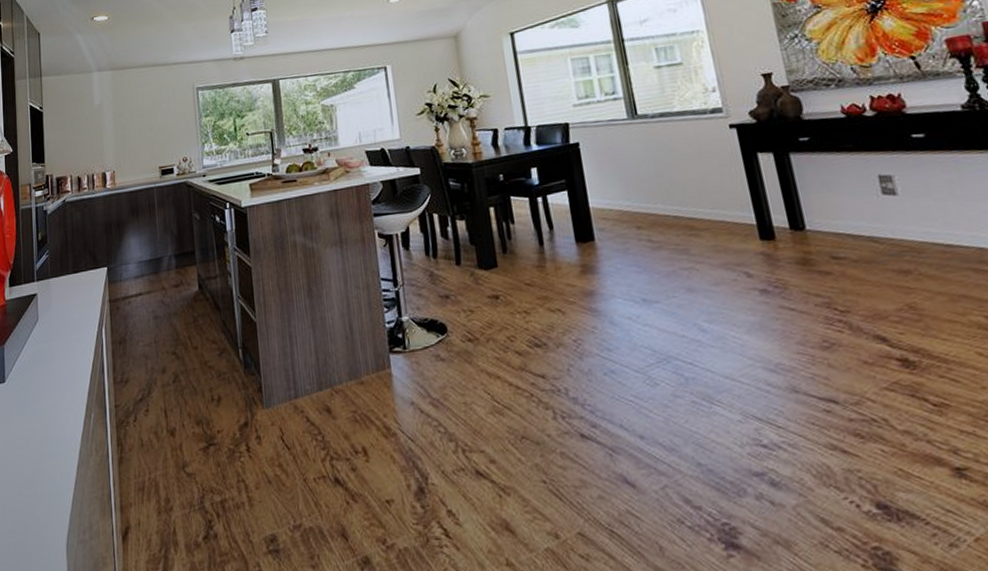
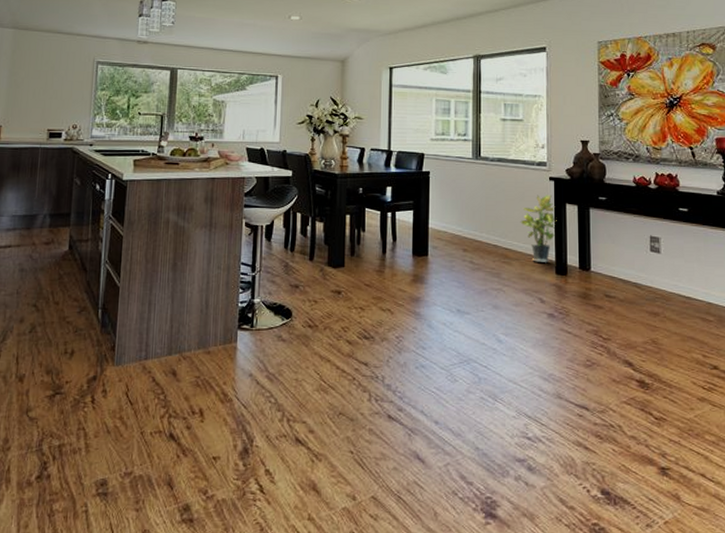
potted plant: none [701,145,750,230] -> present [520,194,557,262]

